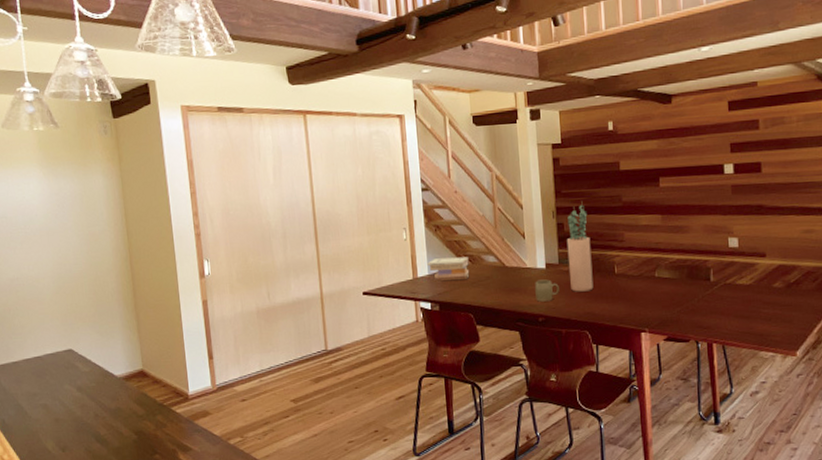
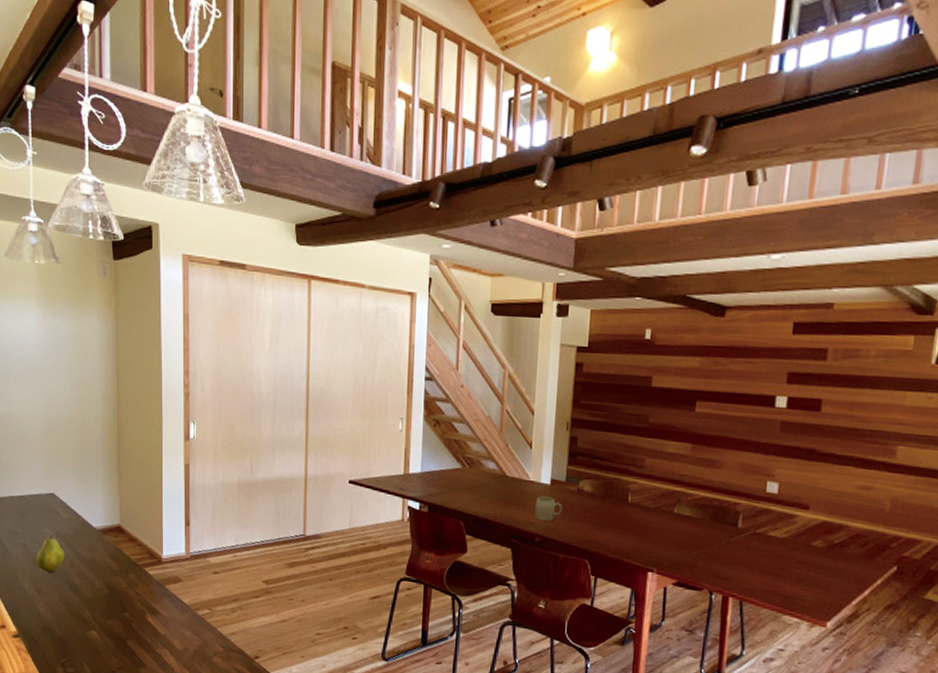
fruit: none [58,391,89,429] -> present [36,535,65,573]
books: present [427,257,470,282] -> none [421,456,467,484]
vase: present [566,200,594,292] -> none [575,415,607,517]

